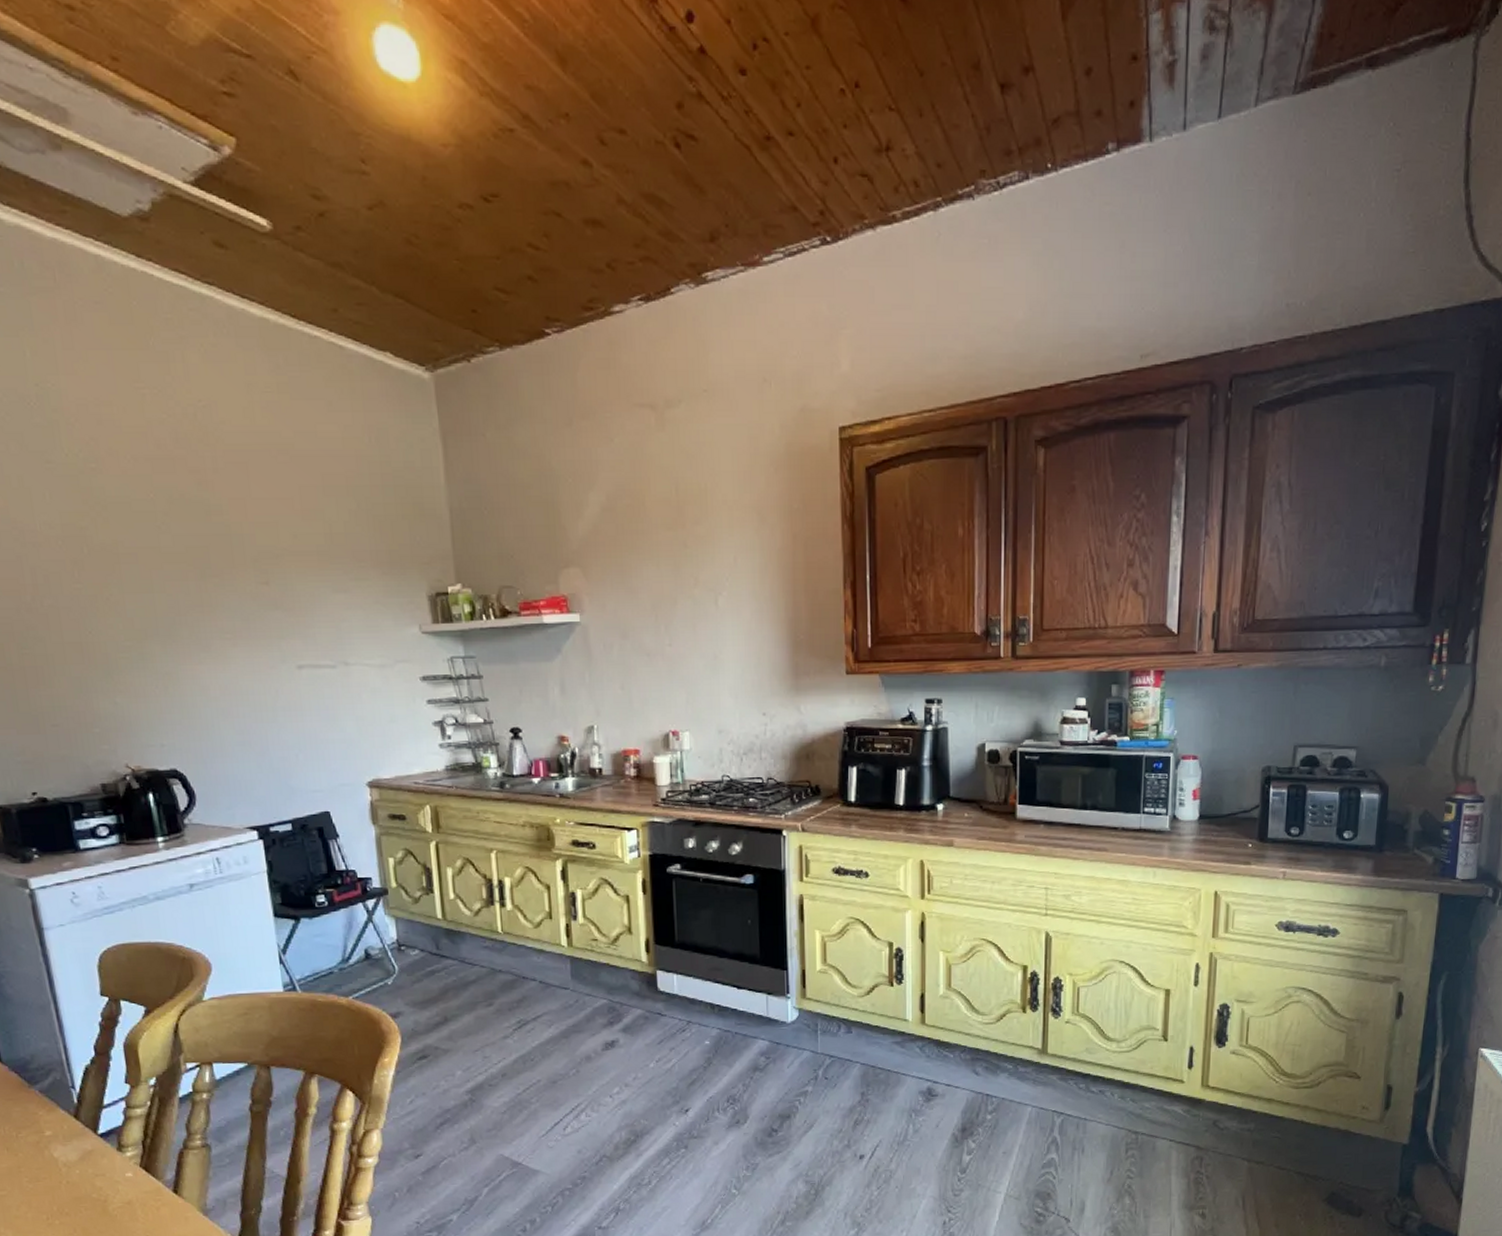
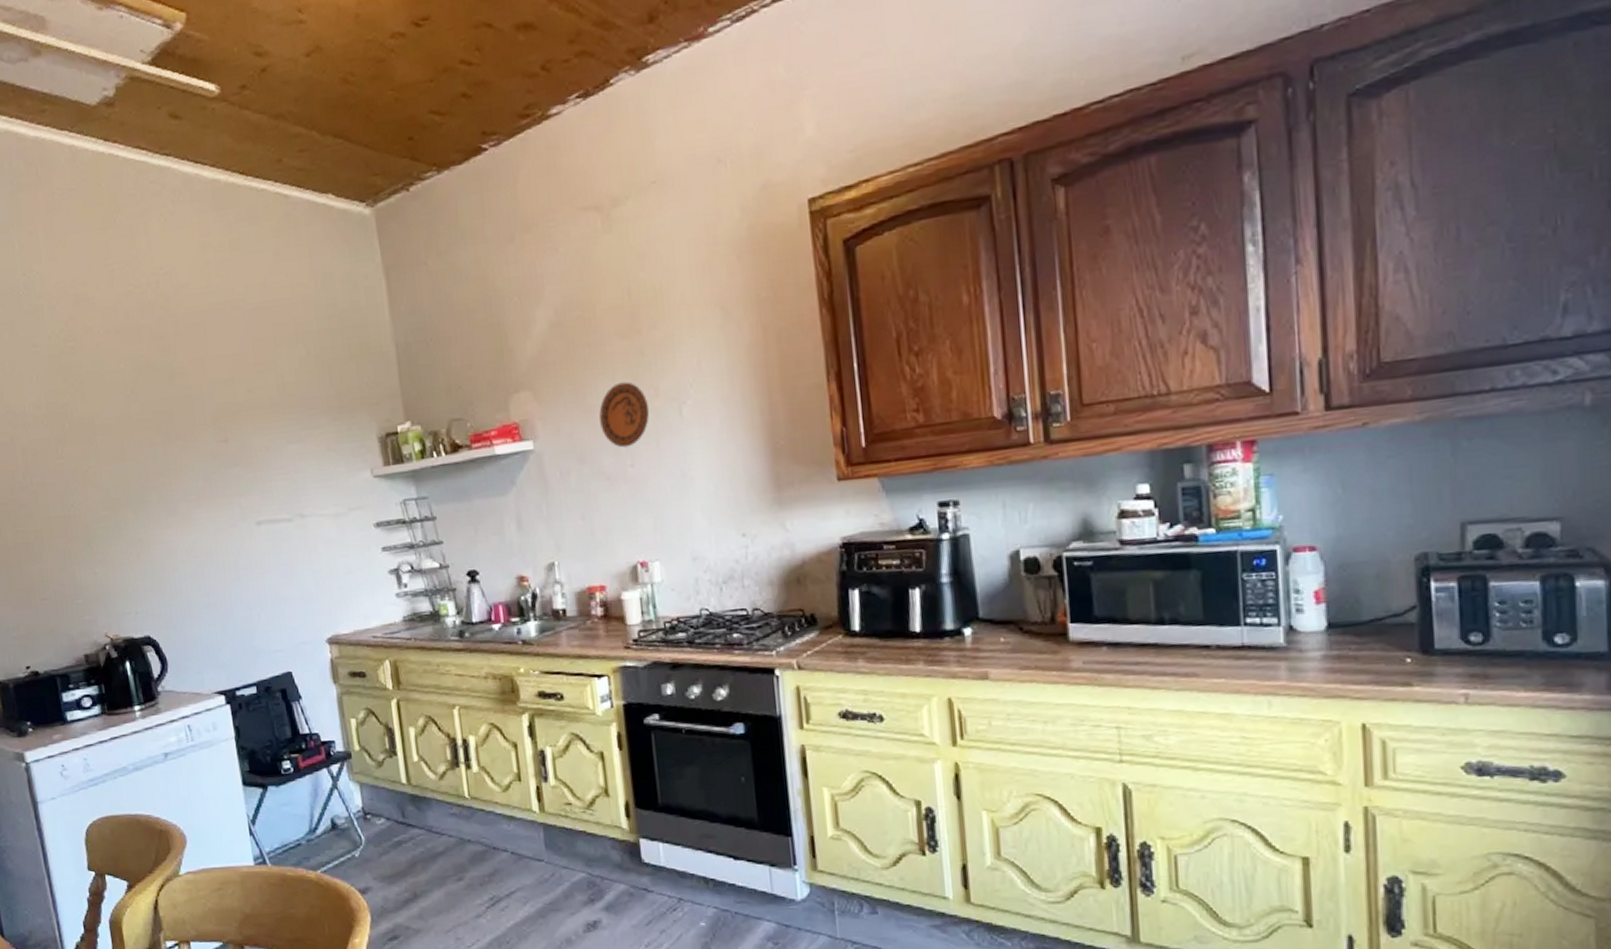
decorative plate: none [643,569,688,628] -> present [599,382,649,448]

